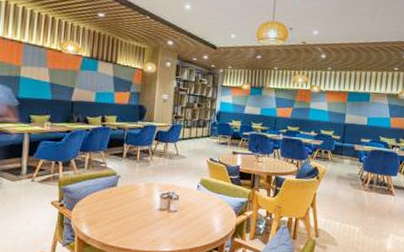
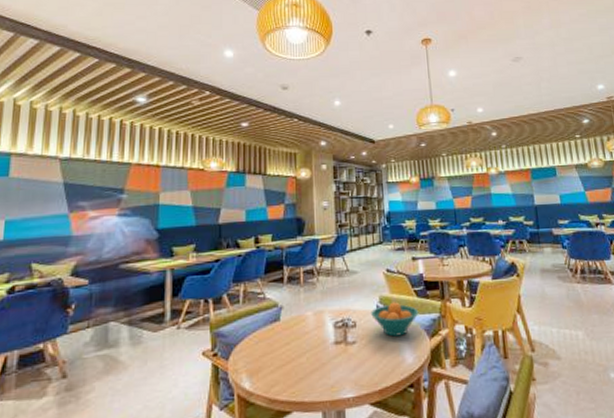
fruit bowl: none [192,185,232,211] -> present [371,302,419,337]

